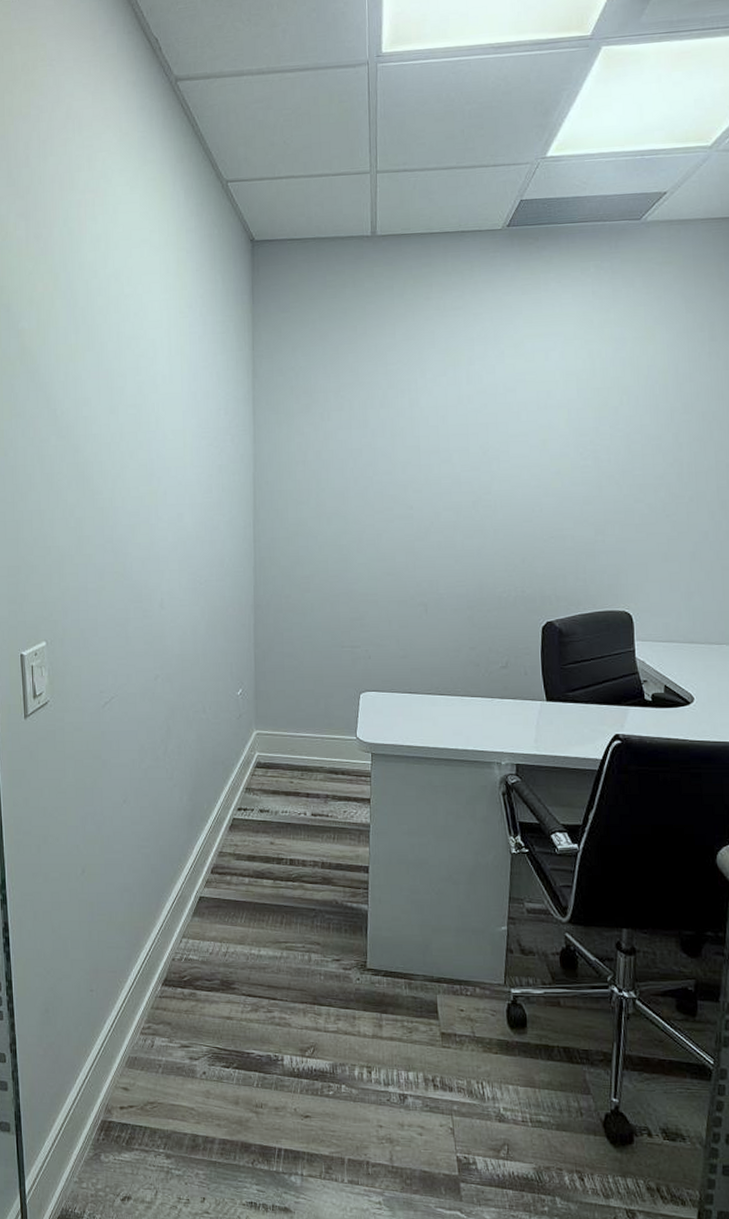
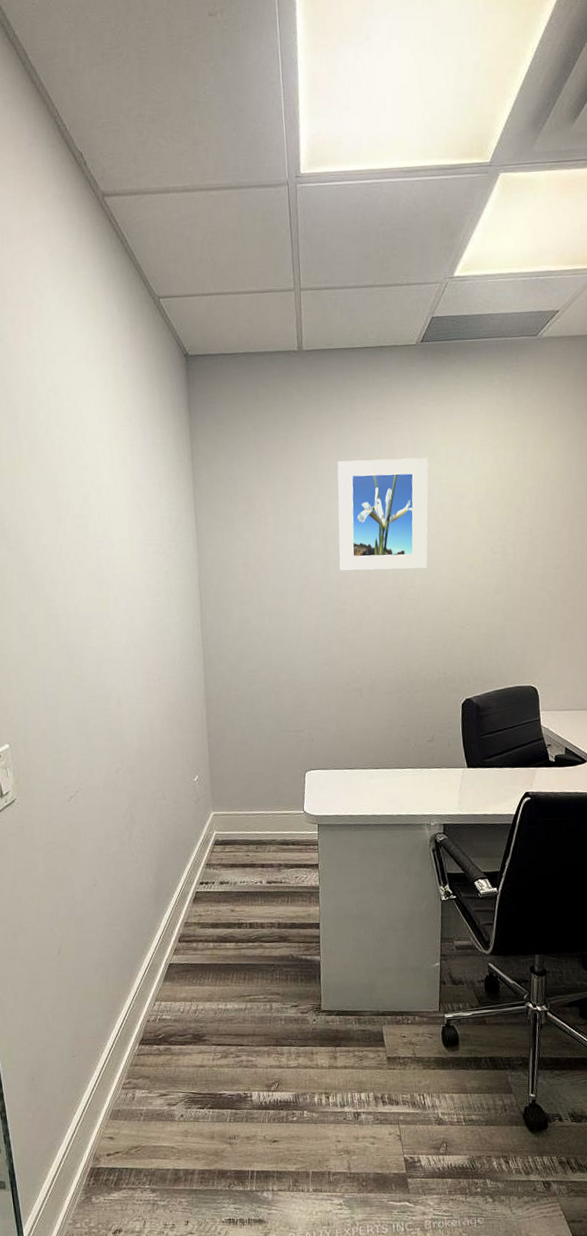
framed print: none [406,351,511,474] -> present [337,458,428,571]

